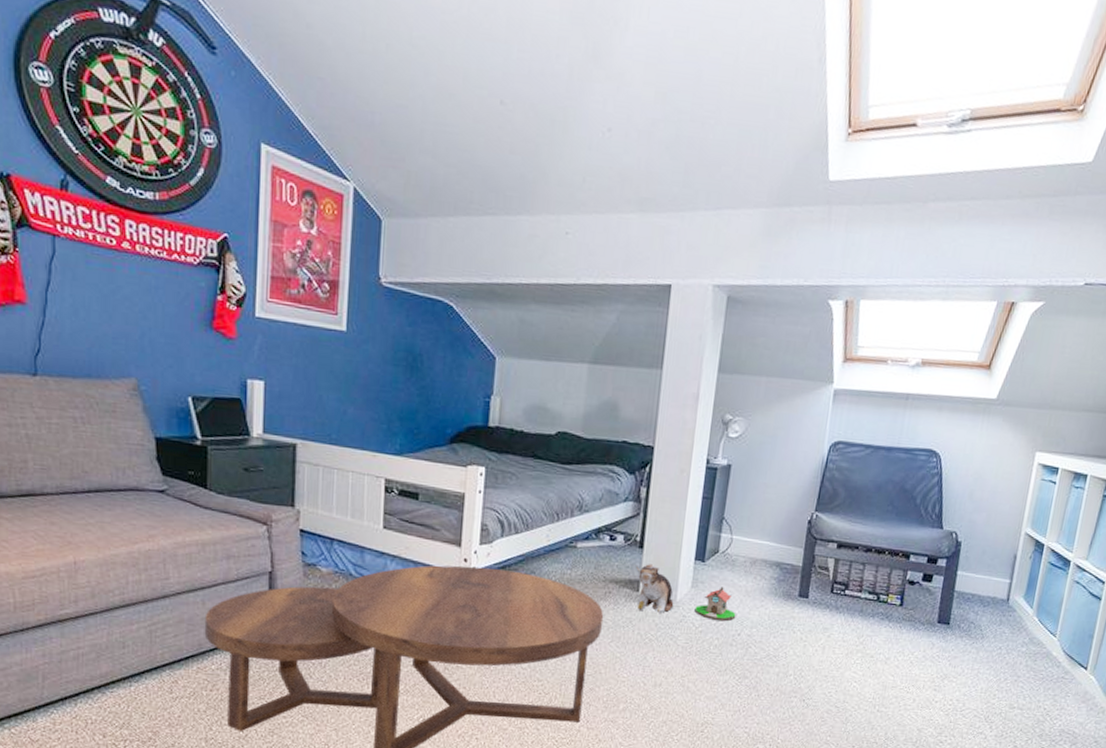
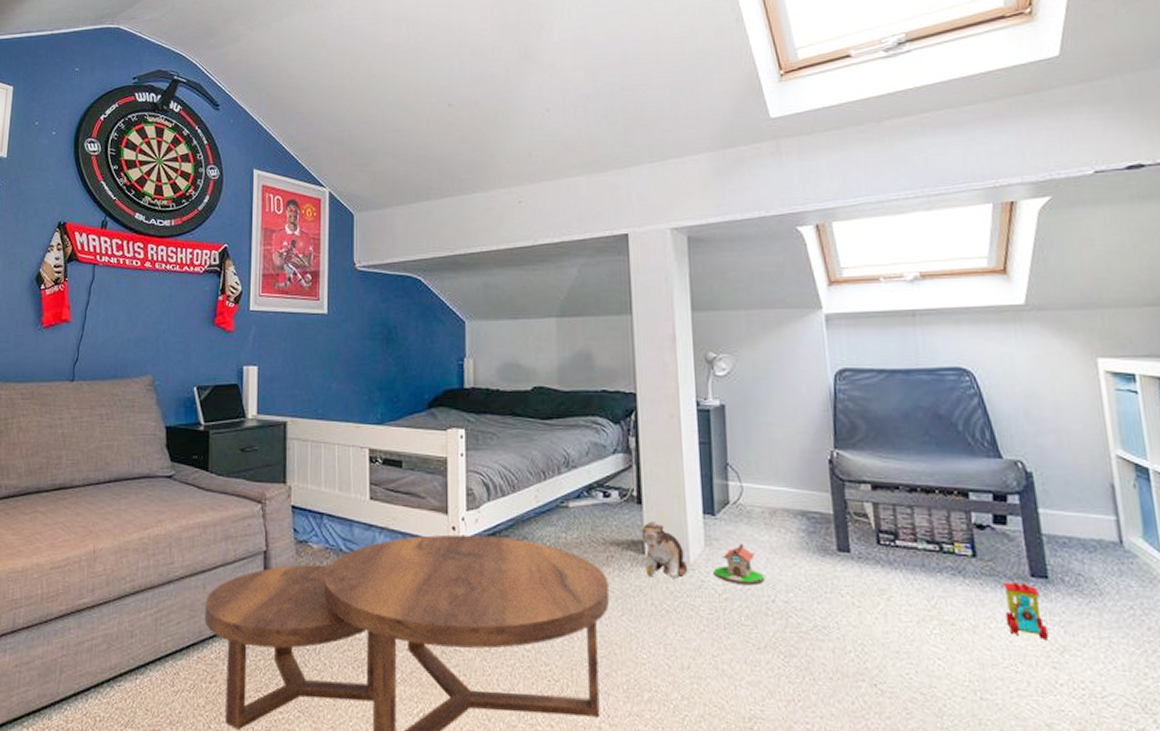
toy train: none [910,626,940,669] -> present [1003,582,1048,639]

